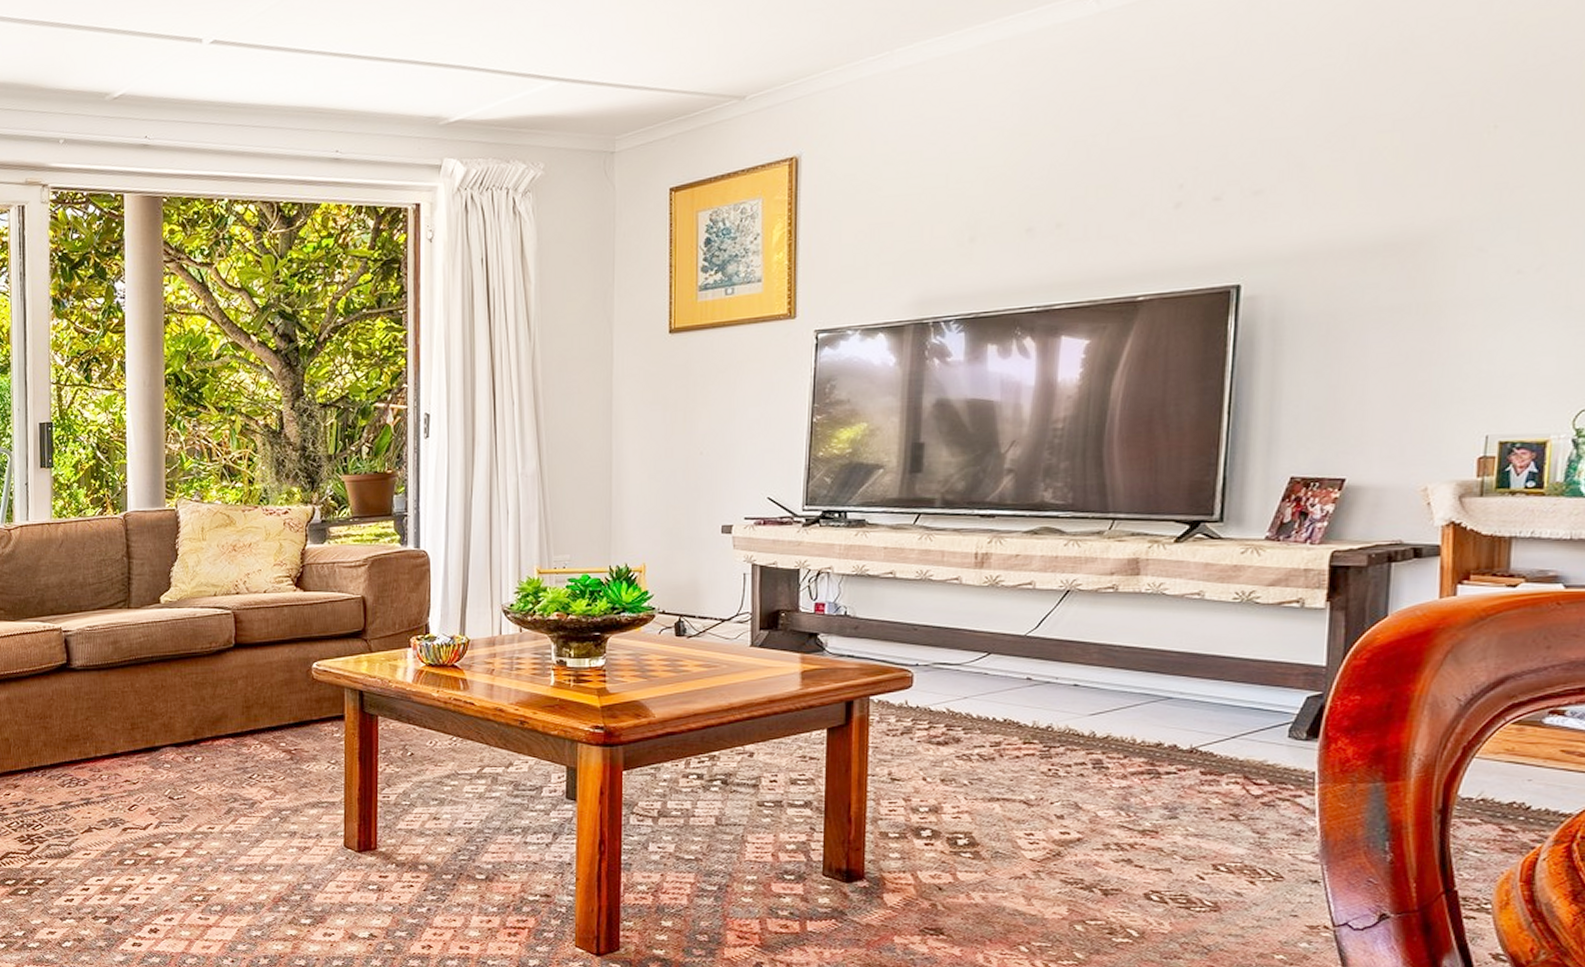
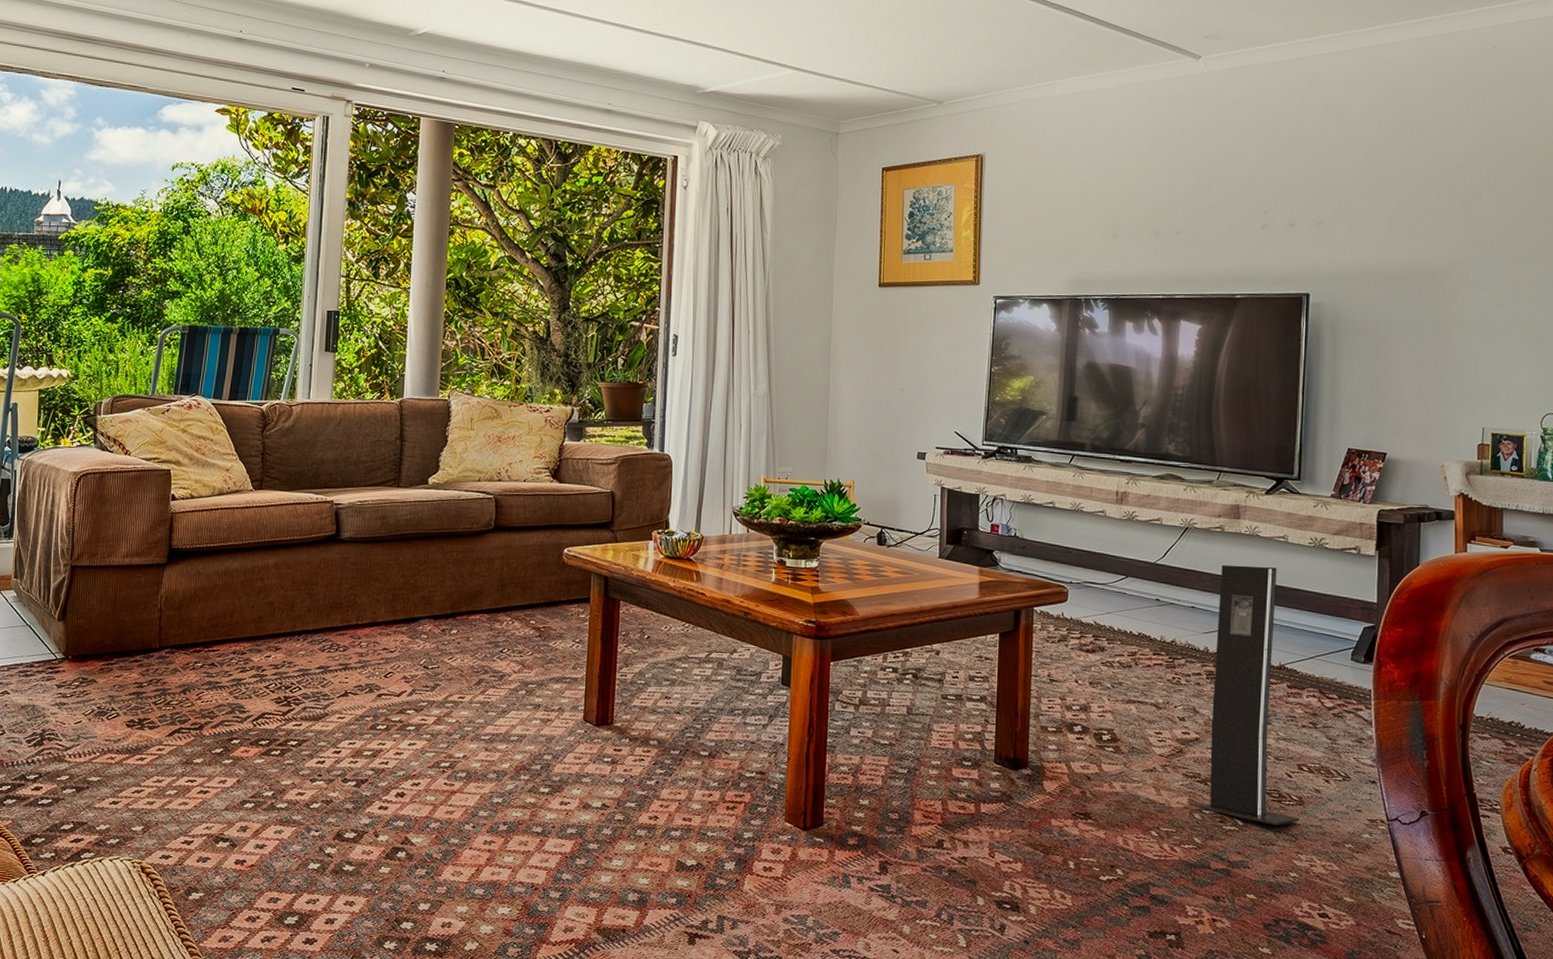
speaker: none [1064,631,1215,937] -> present [1186,565,1300,826]

